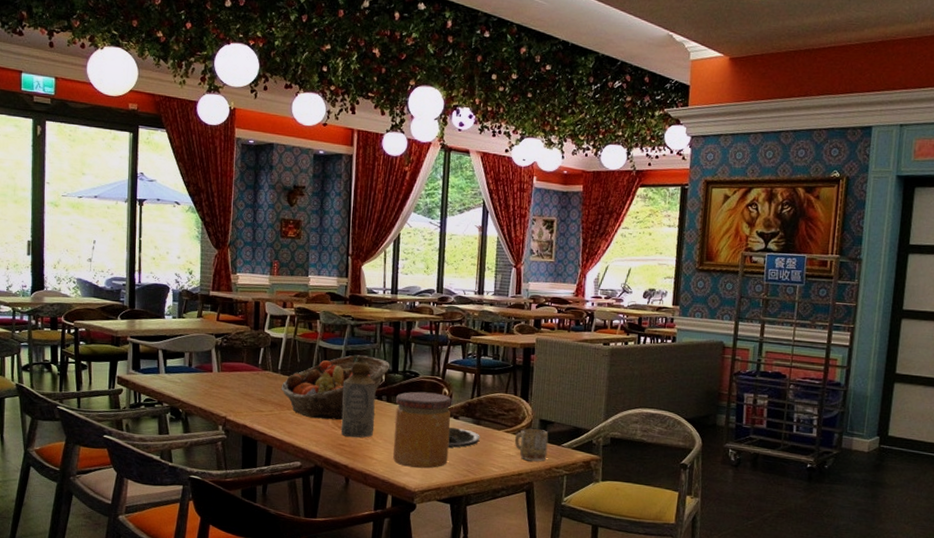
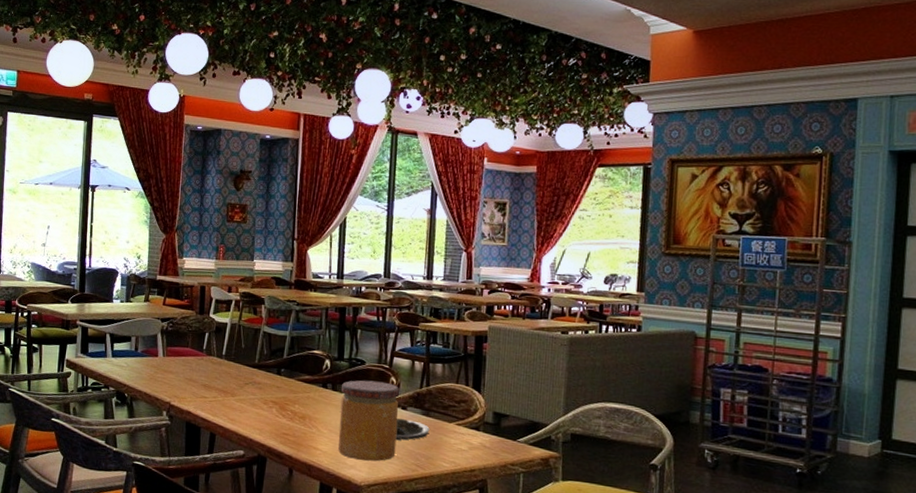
fruit basket: present [281,354,390,421] -> none [225,341,336,409]
bottle: present [341,362,376,438] -> none [285,348,321,428]
mug: present [514,428,549,461] -> none [466,421,503,457]

